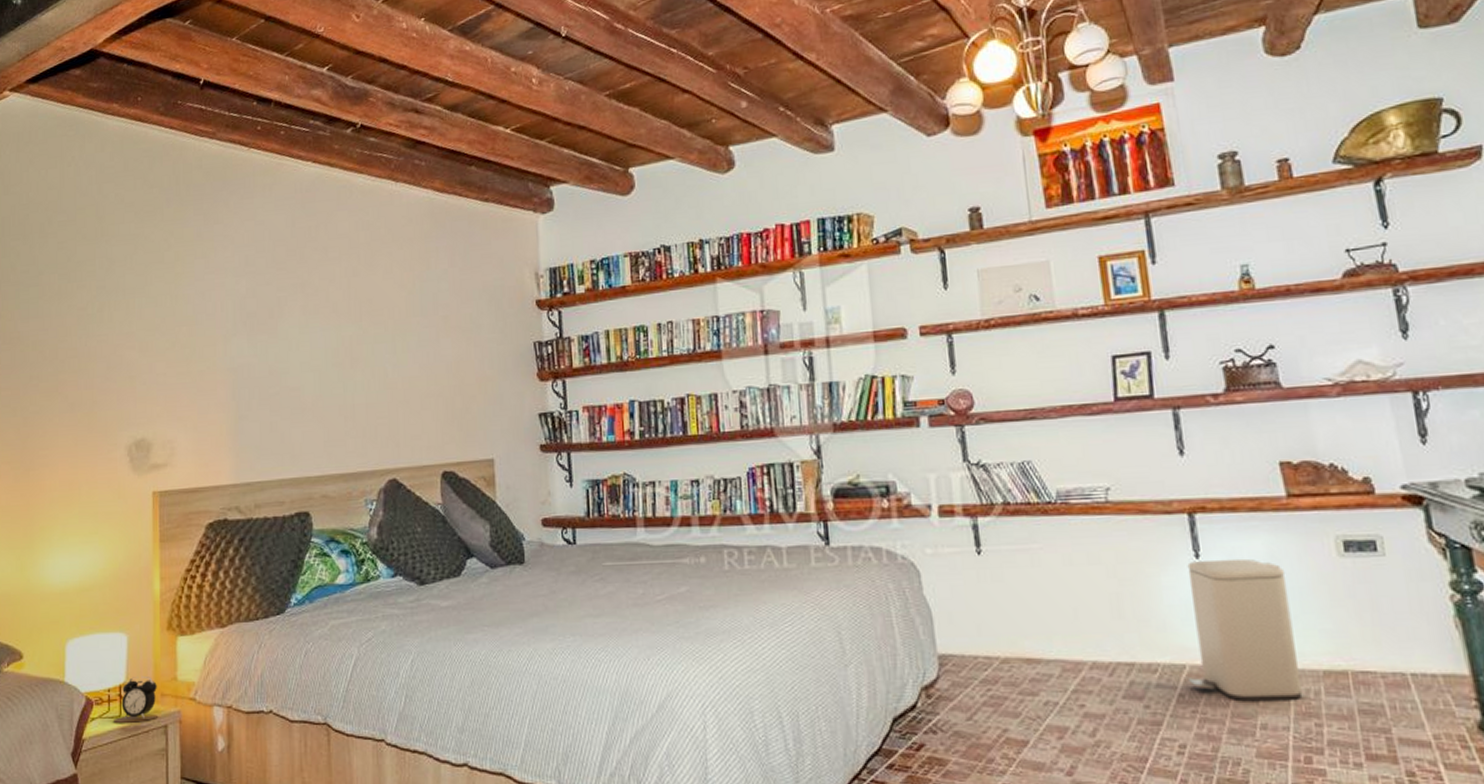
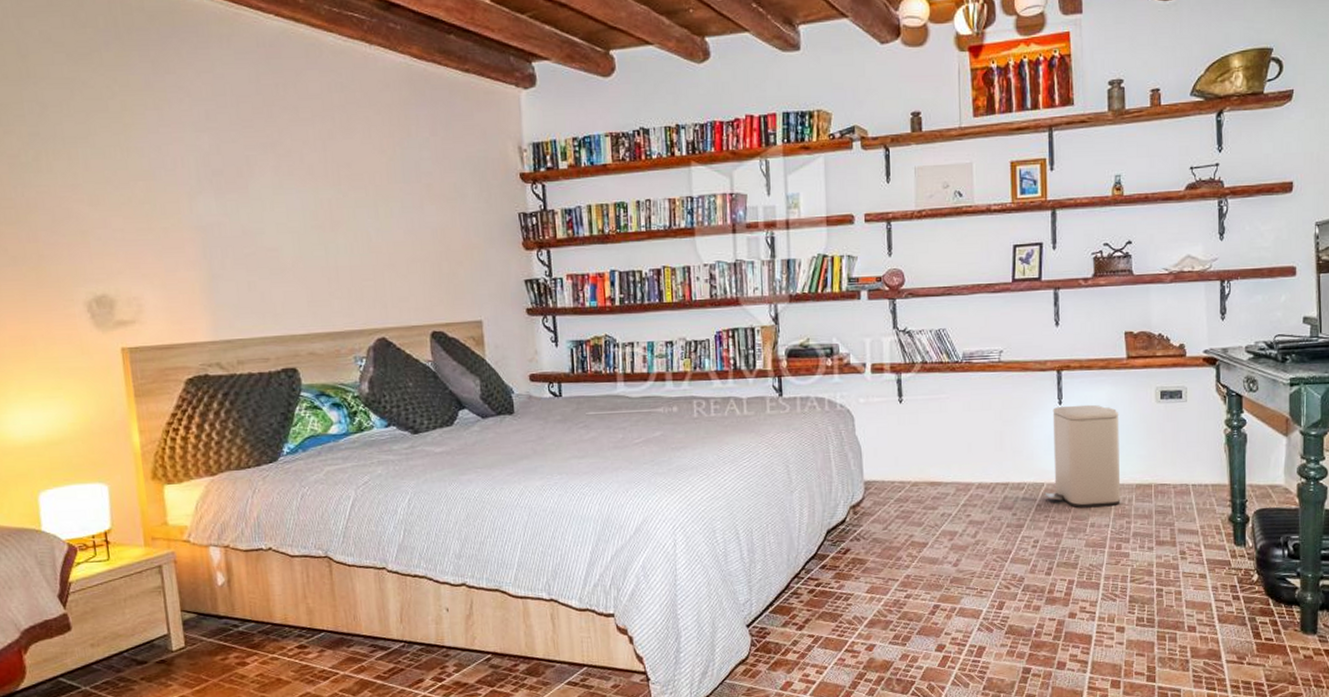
alarm clock: present [113,675,157,723] -> none [101,522,150,566]

